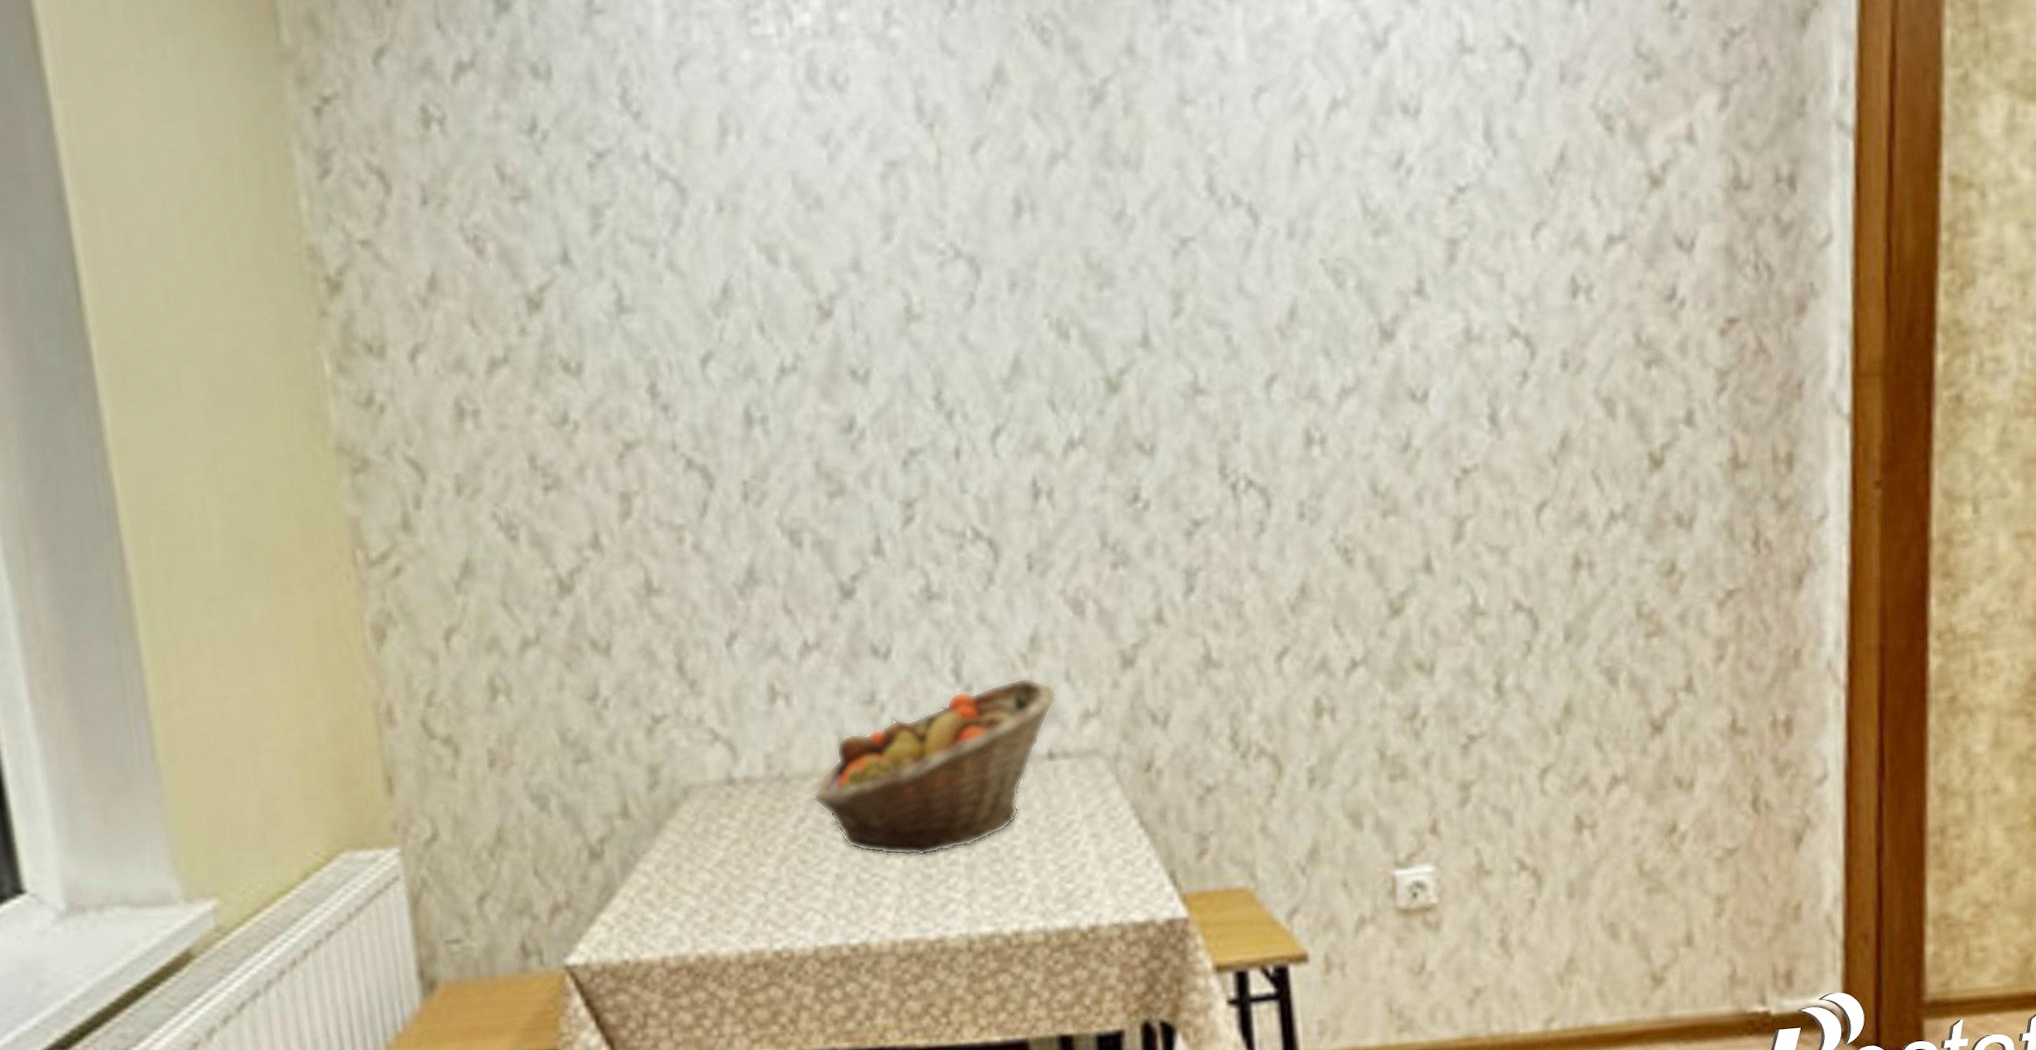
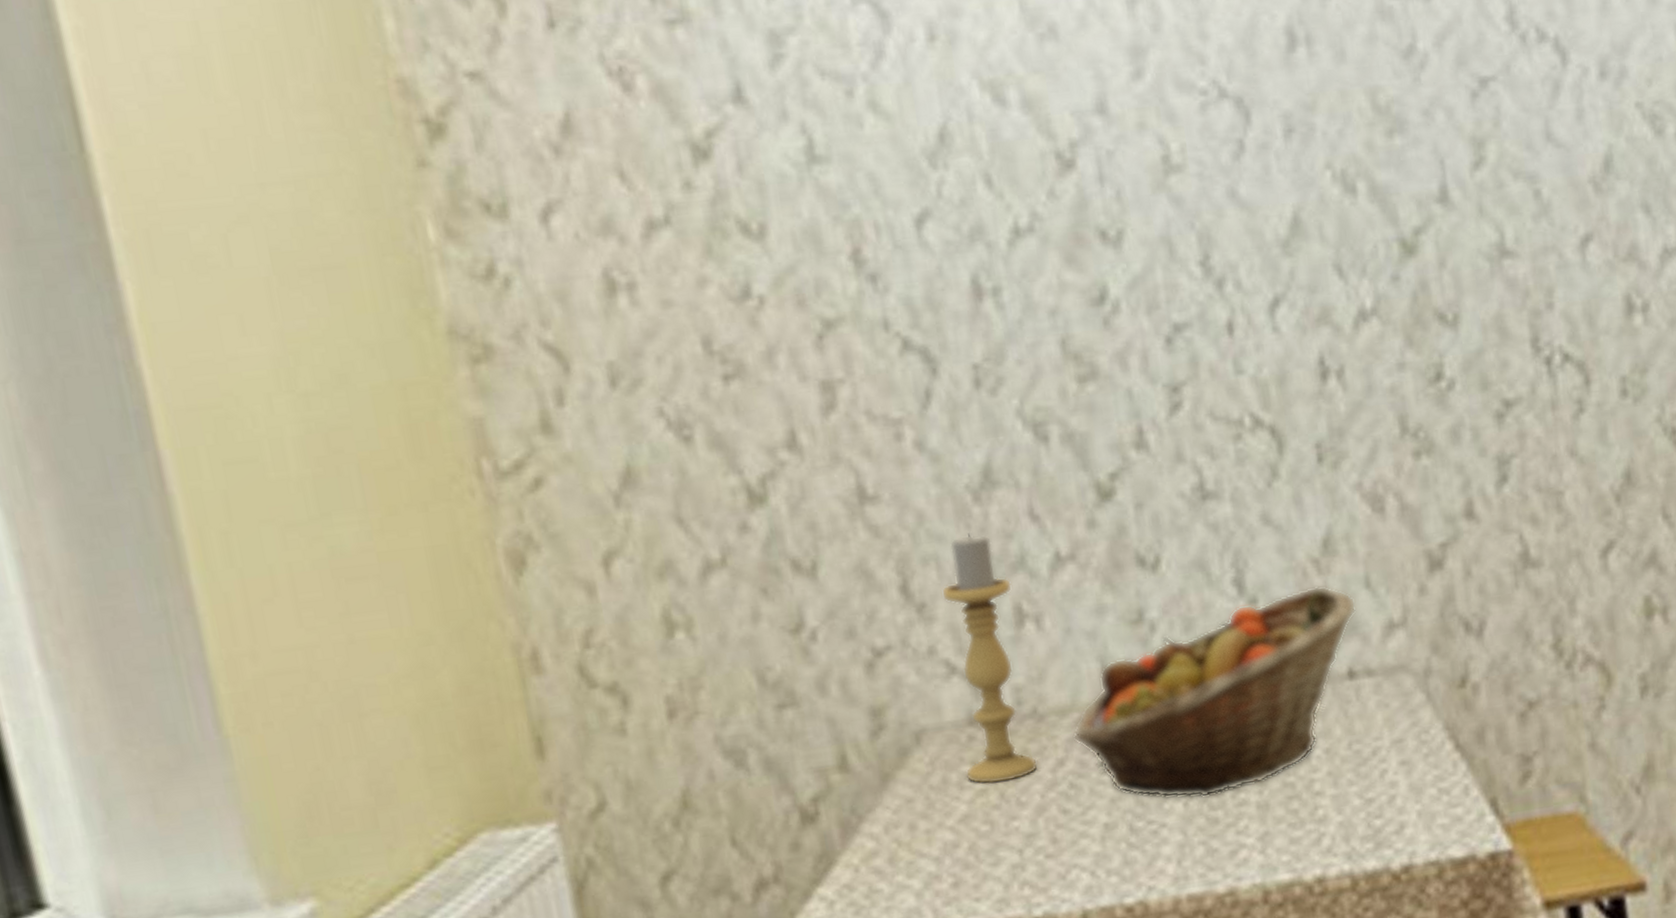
candle holder: none [709,622,783,835] -> present [941,533,1039,785]

